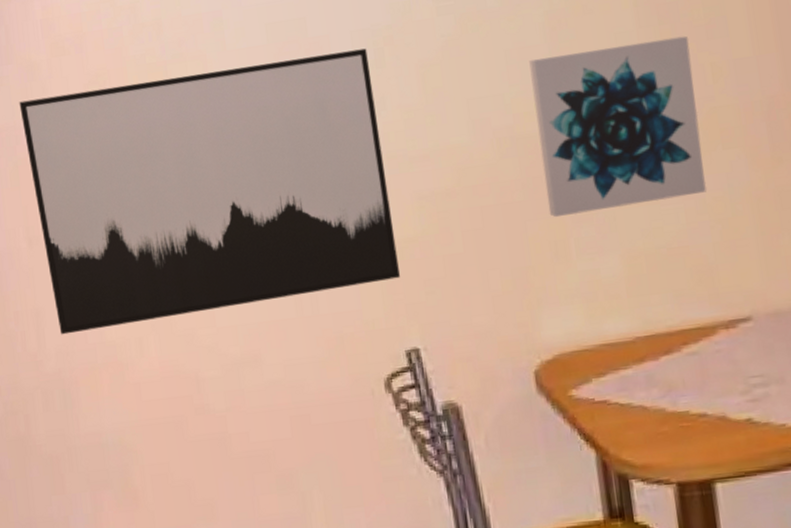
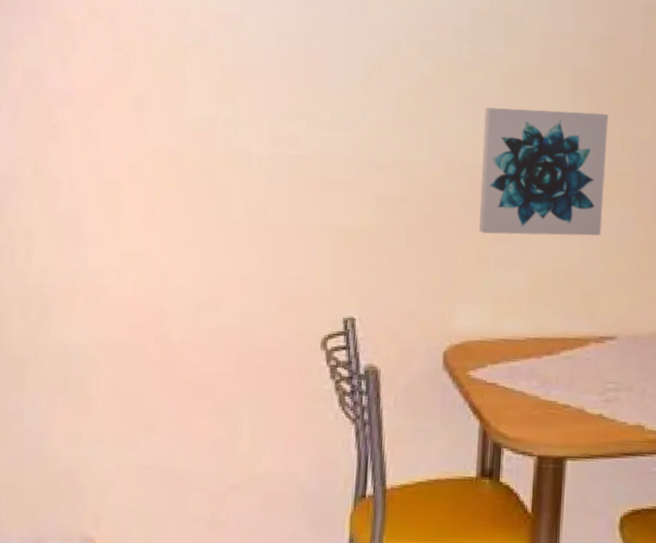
wall art: present [19,48,400,335] -> none [47,51,358,259]

